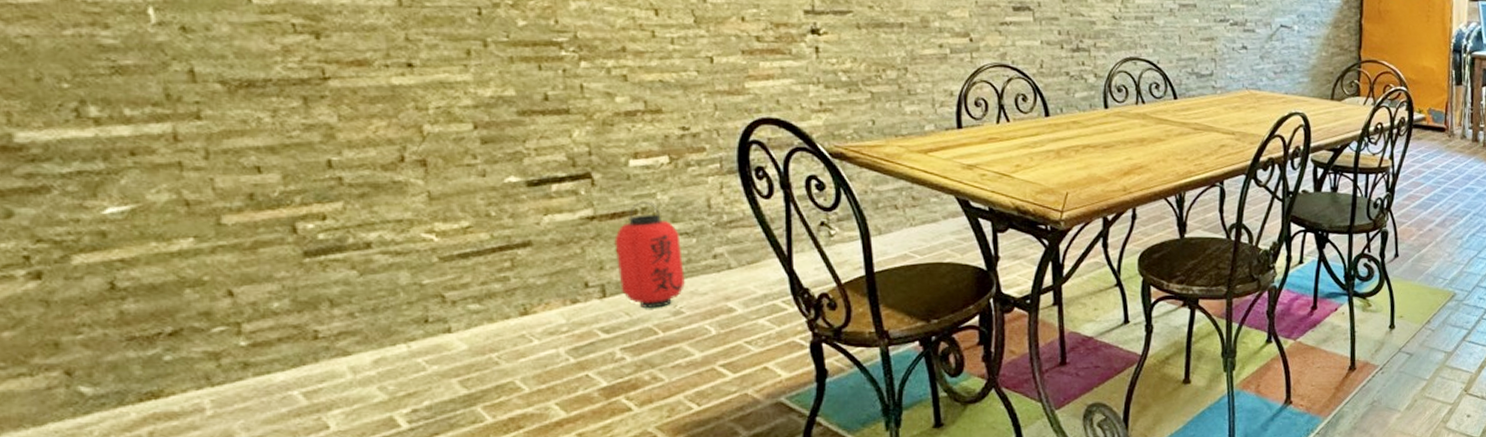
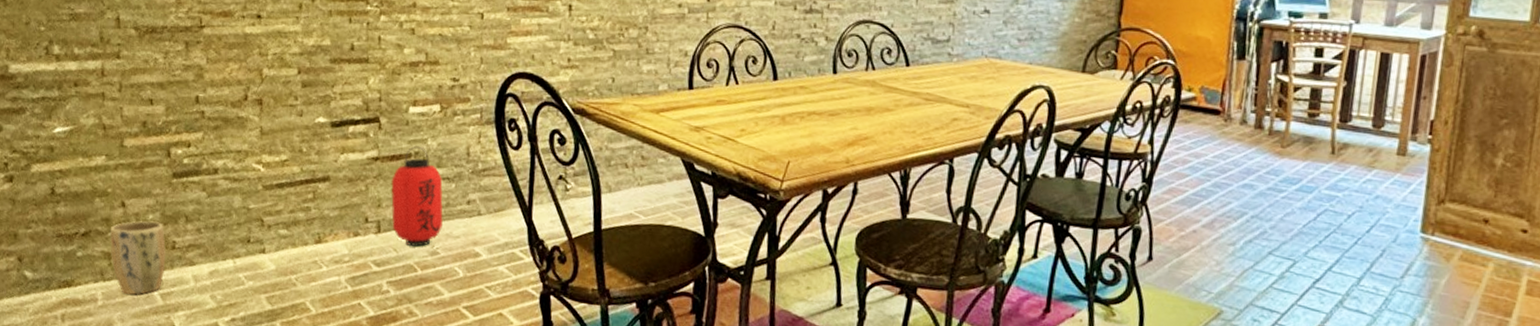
plant pot: none [213,310,307,398] -> present [109,221,166,295]

